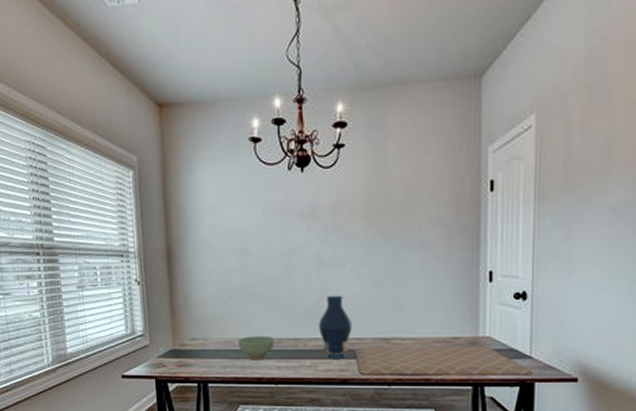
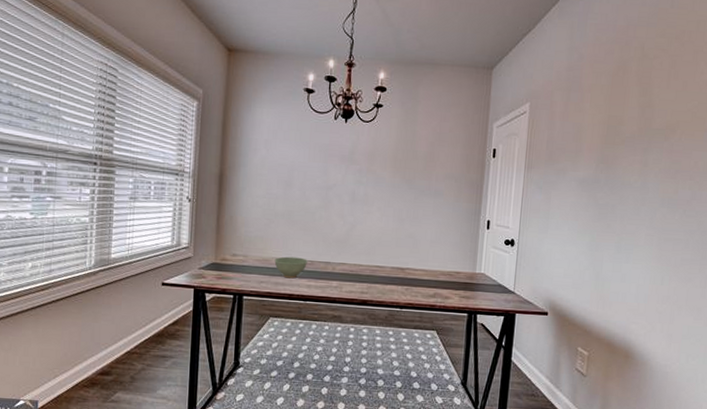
vase: present [318,295,353,359] -> none [346,227,375,282]
placemat: present [354,346,532,375] -> none [375,274,515,307]

